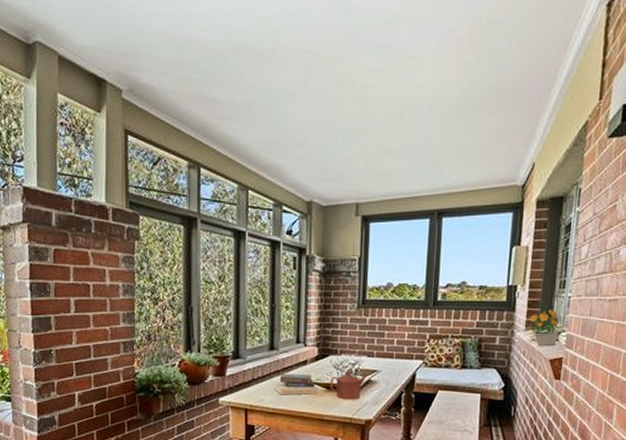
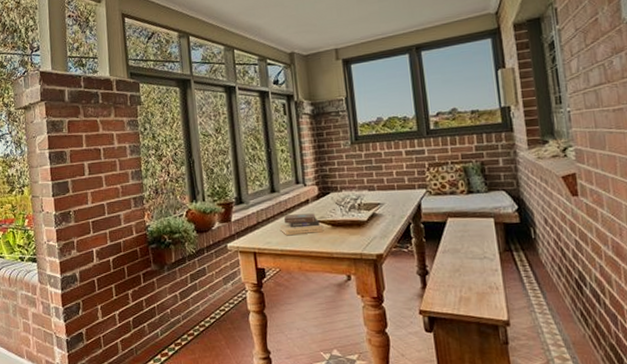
teapot: present [330,371,367,399] -> none [334,207,371,235]
flowerpot: present [529,309,559,347] -> none [530,125,566,164]

